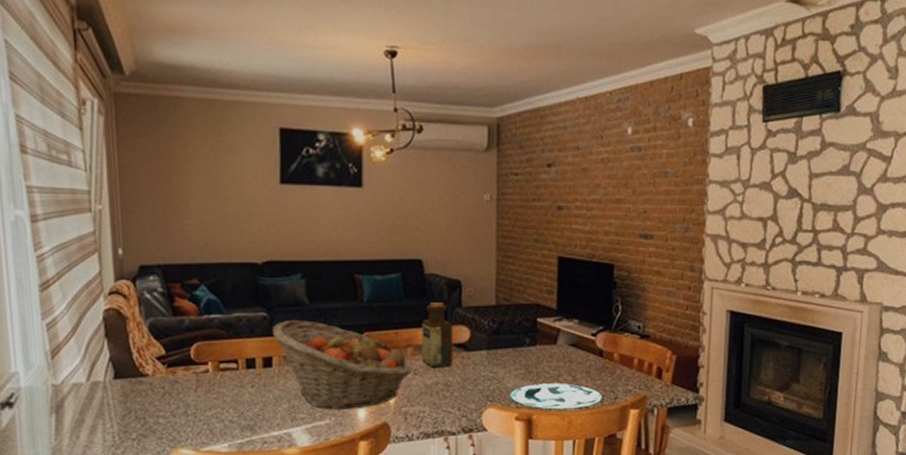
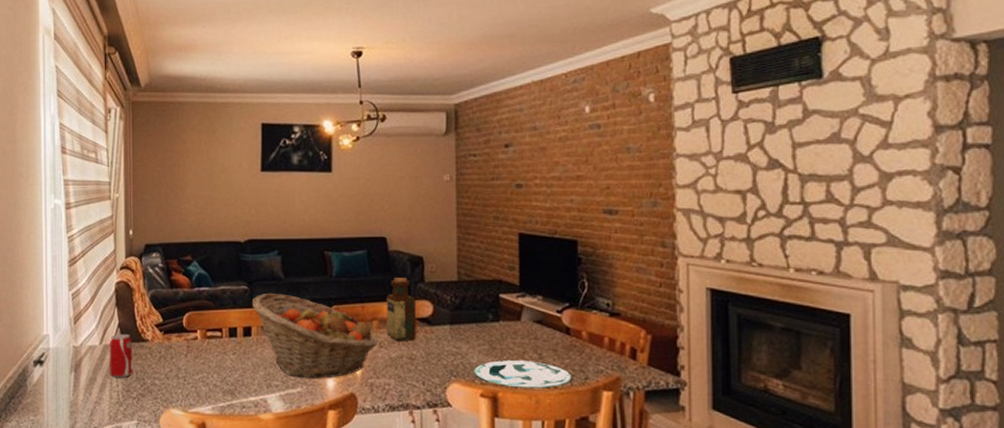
beverage can: none [98,368,131,419] -> present [109,333,133,378]

